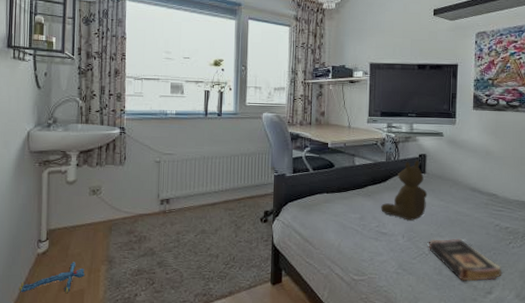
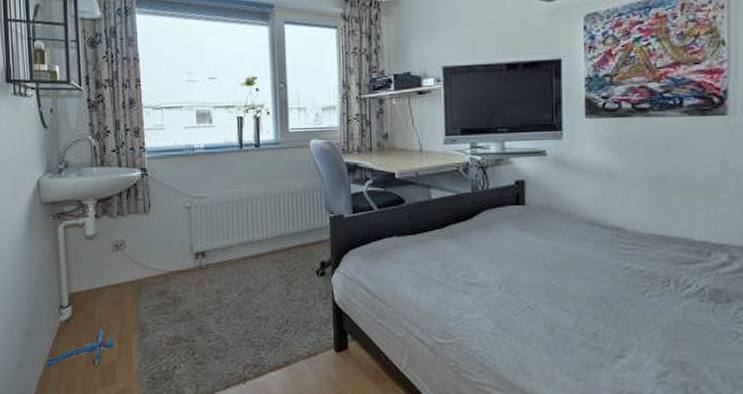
teddy bear: present [381,160,428,221] -> none [469,188,529,266]
book: present [428,238,503,282] -> none [534,287,637,343]

